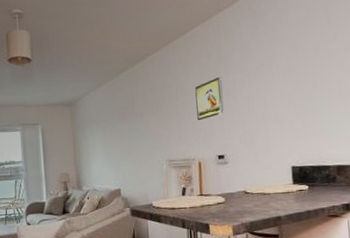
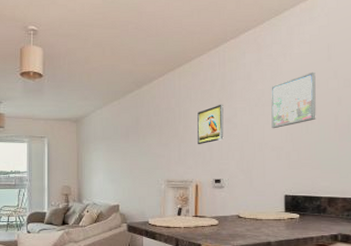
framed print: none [269,36,319,99] -> present [271,71,316,129]

